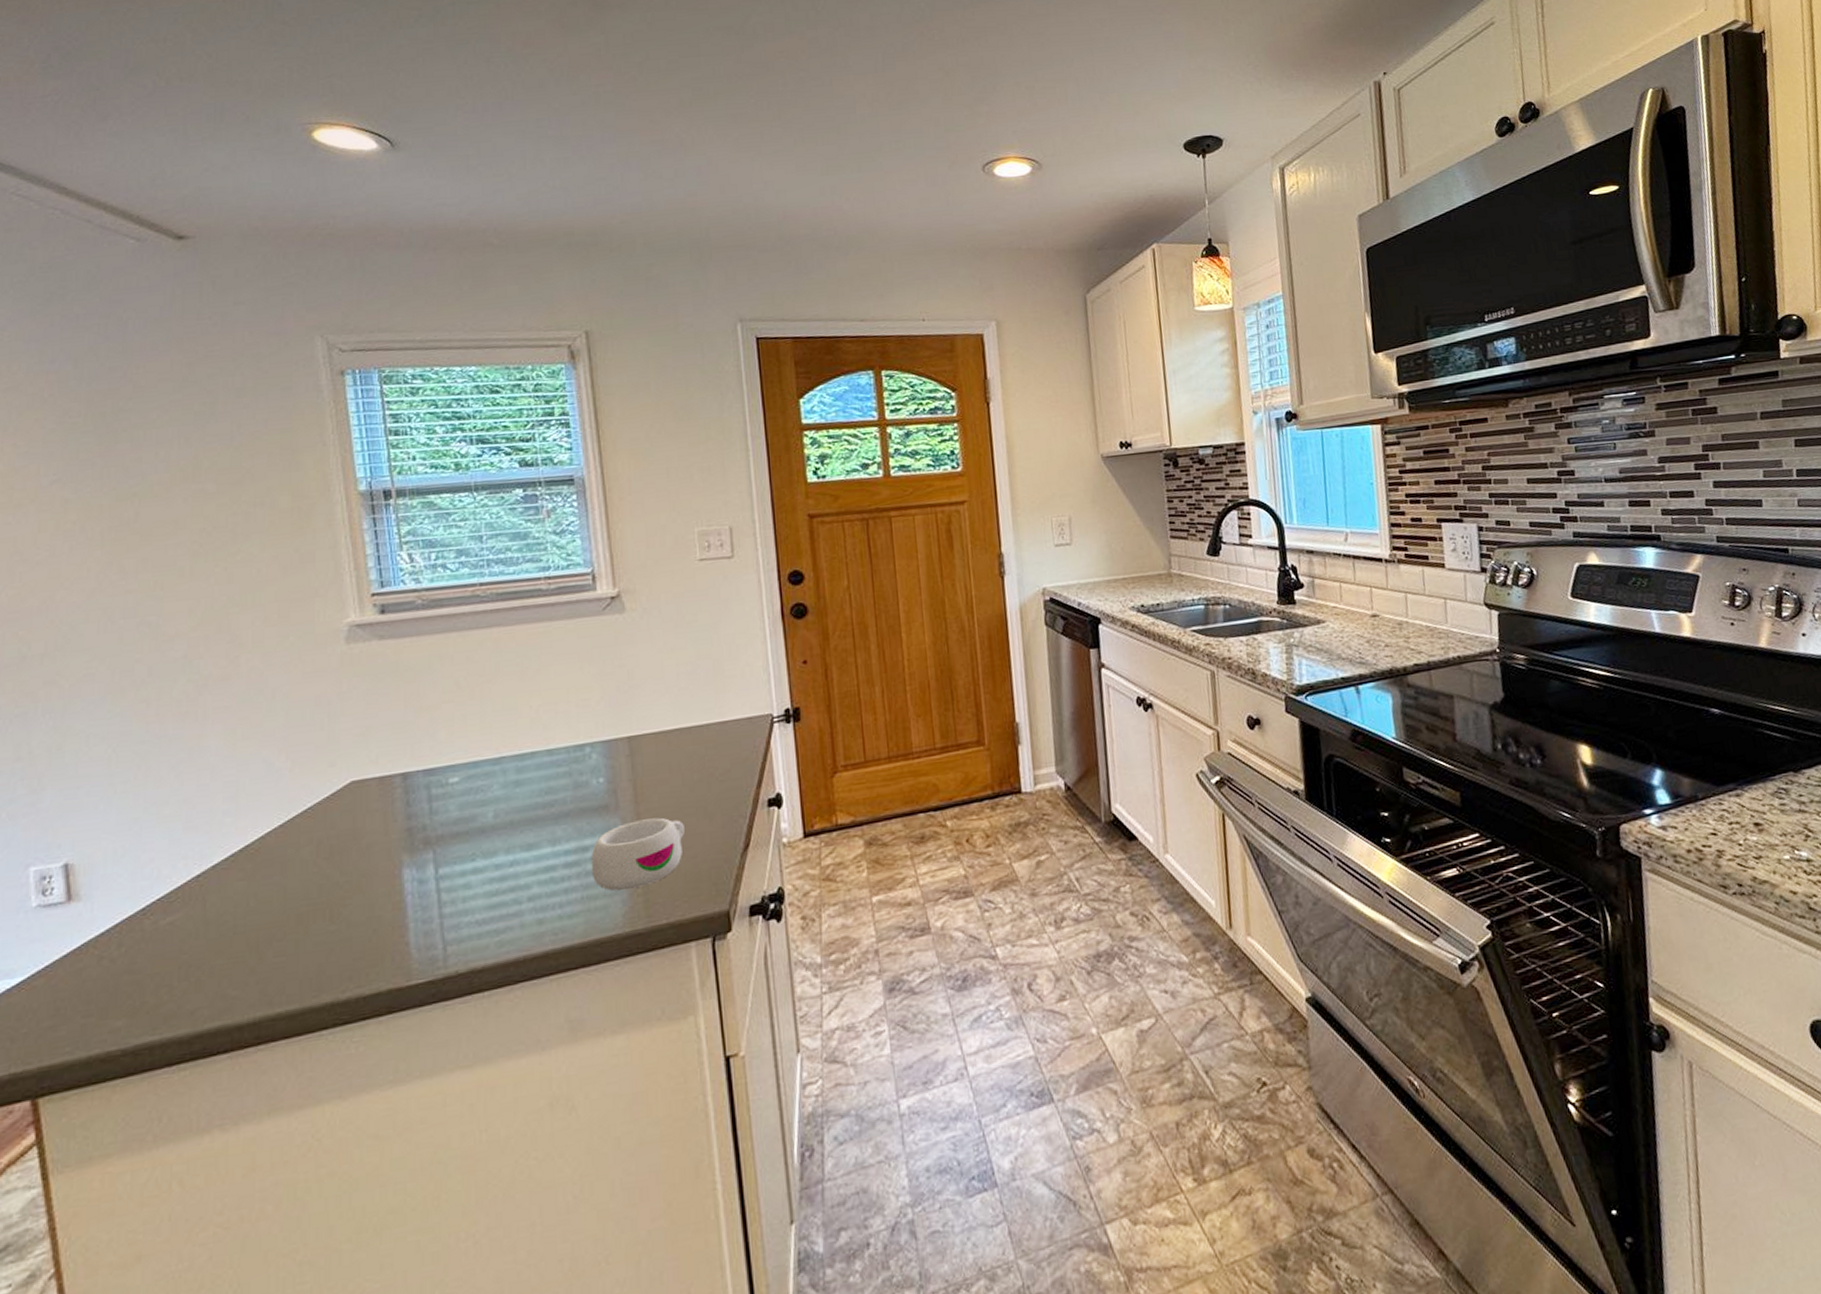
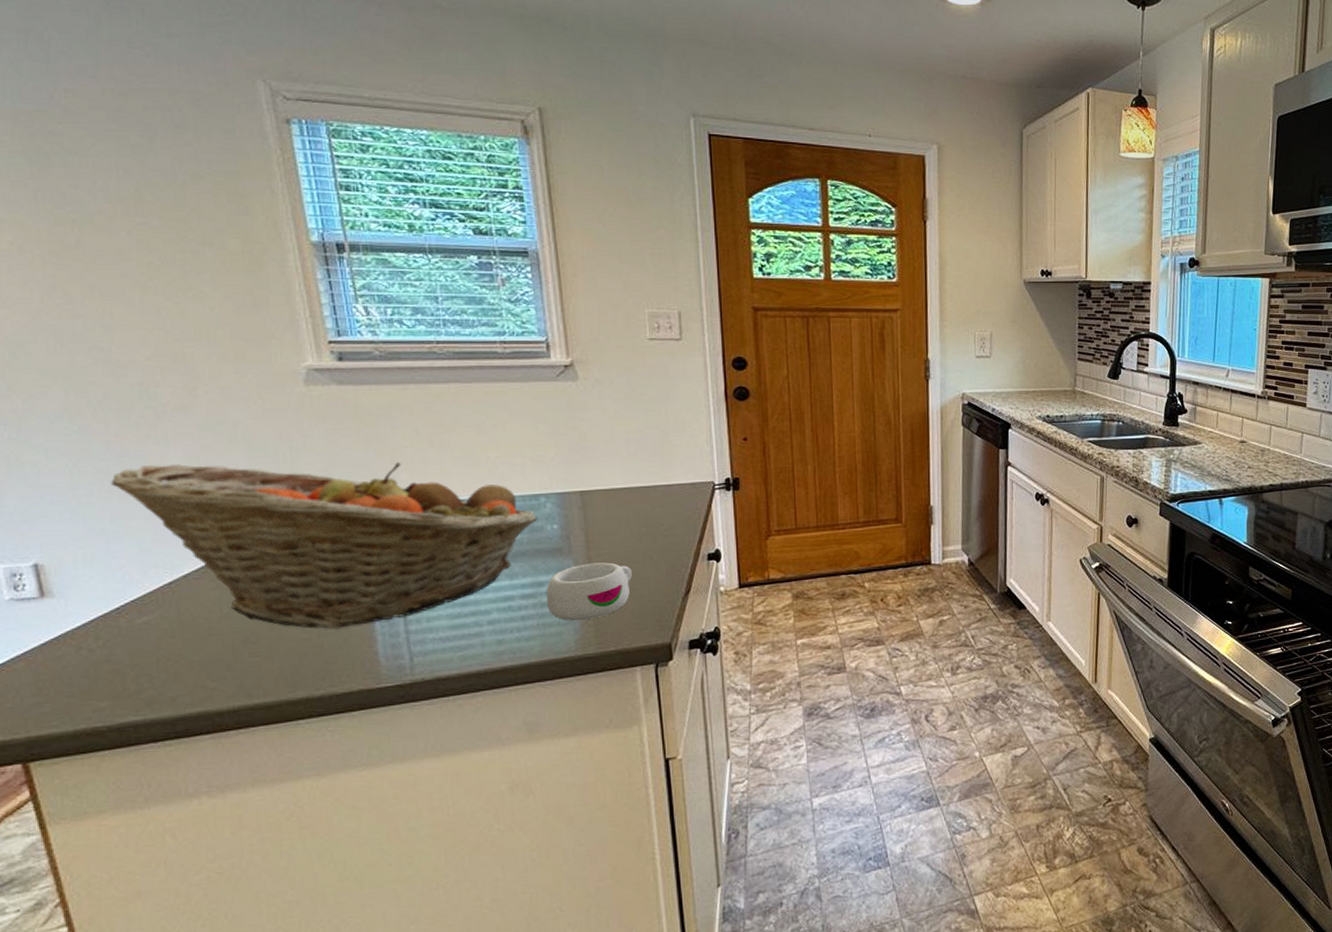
fruit basket: none [147,720,583,919] -> present [111,462,538,629]

